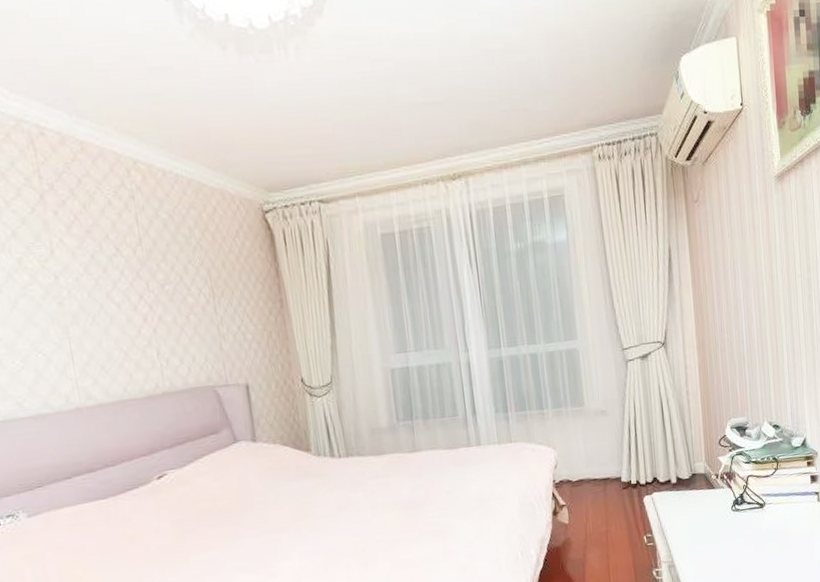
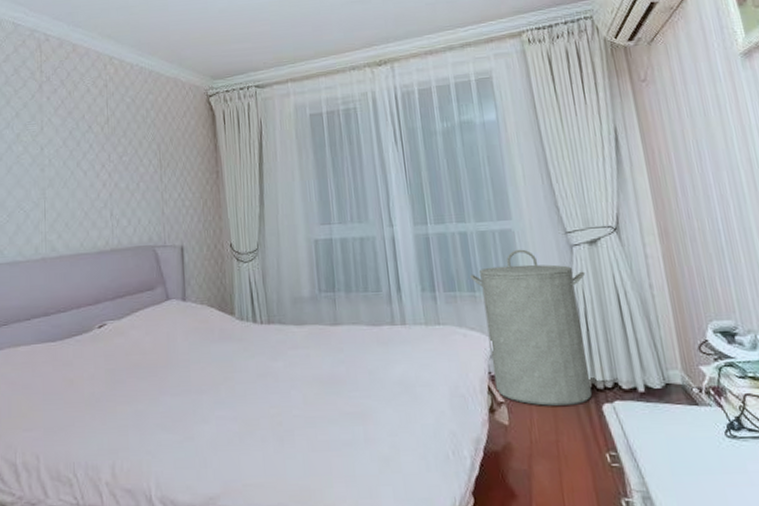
laundry hamper: none [539,366,637,504] -> present [470,249,593,406]

